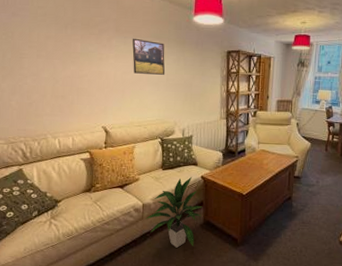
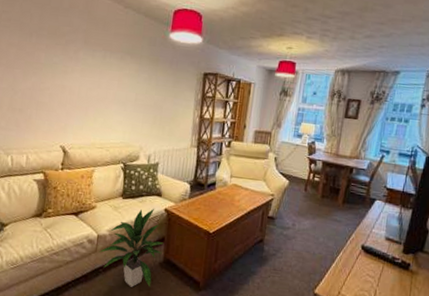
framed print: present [132,38,165,75] -> none [99,52,136,94]

